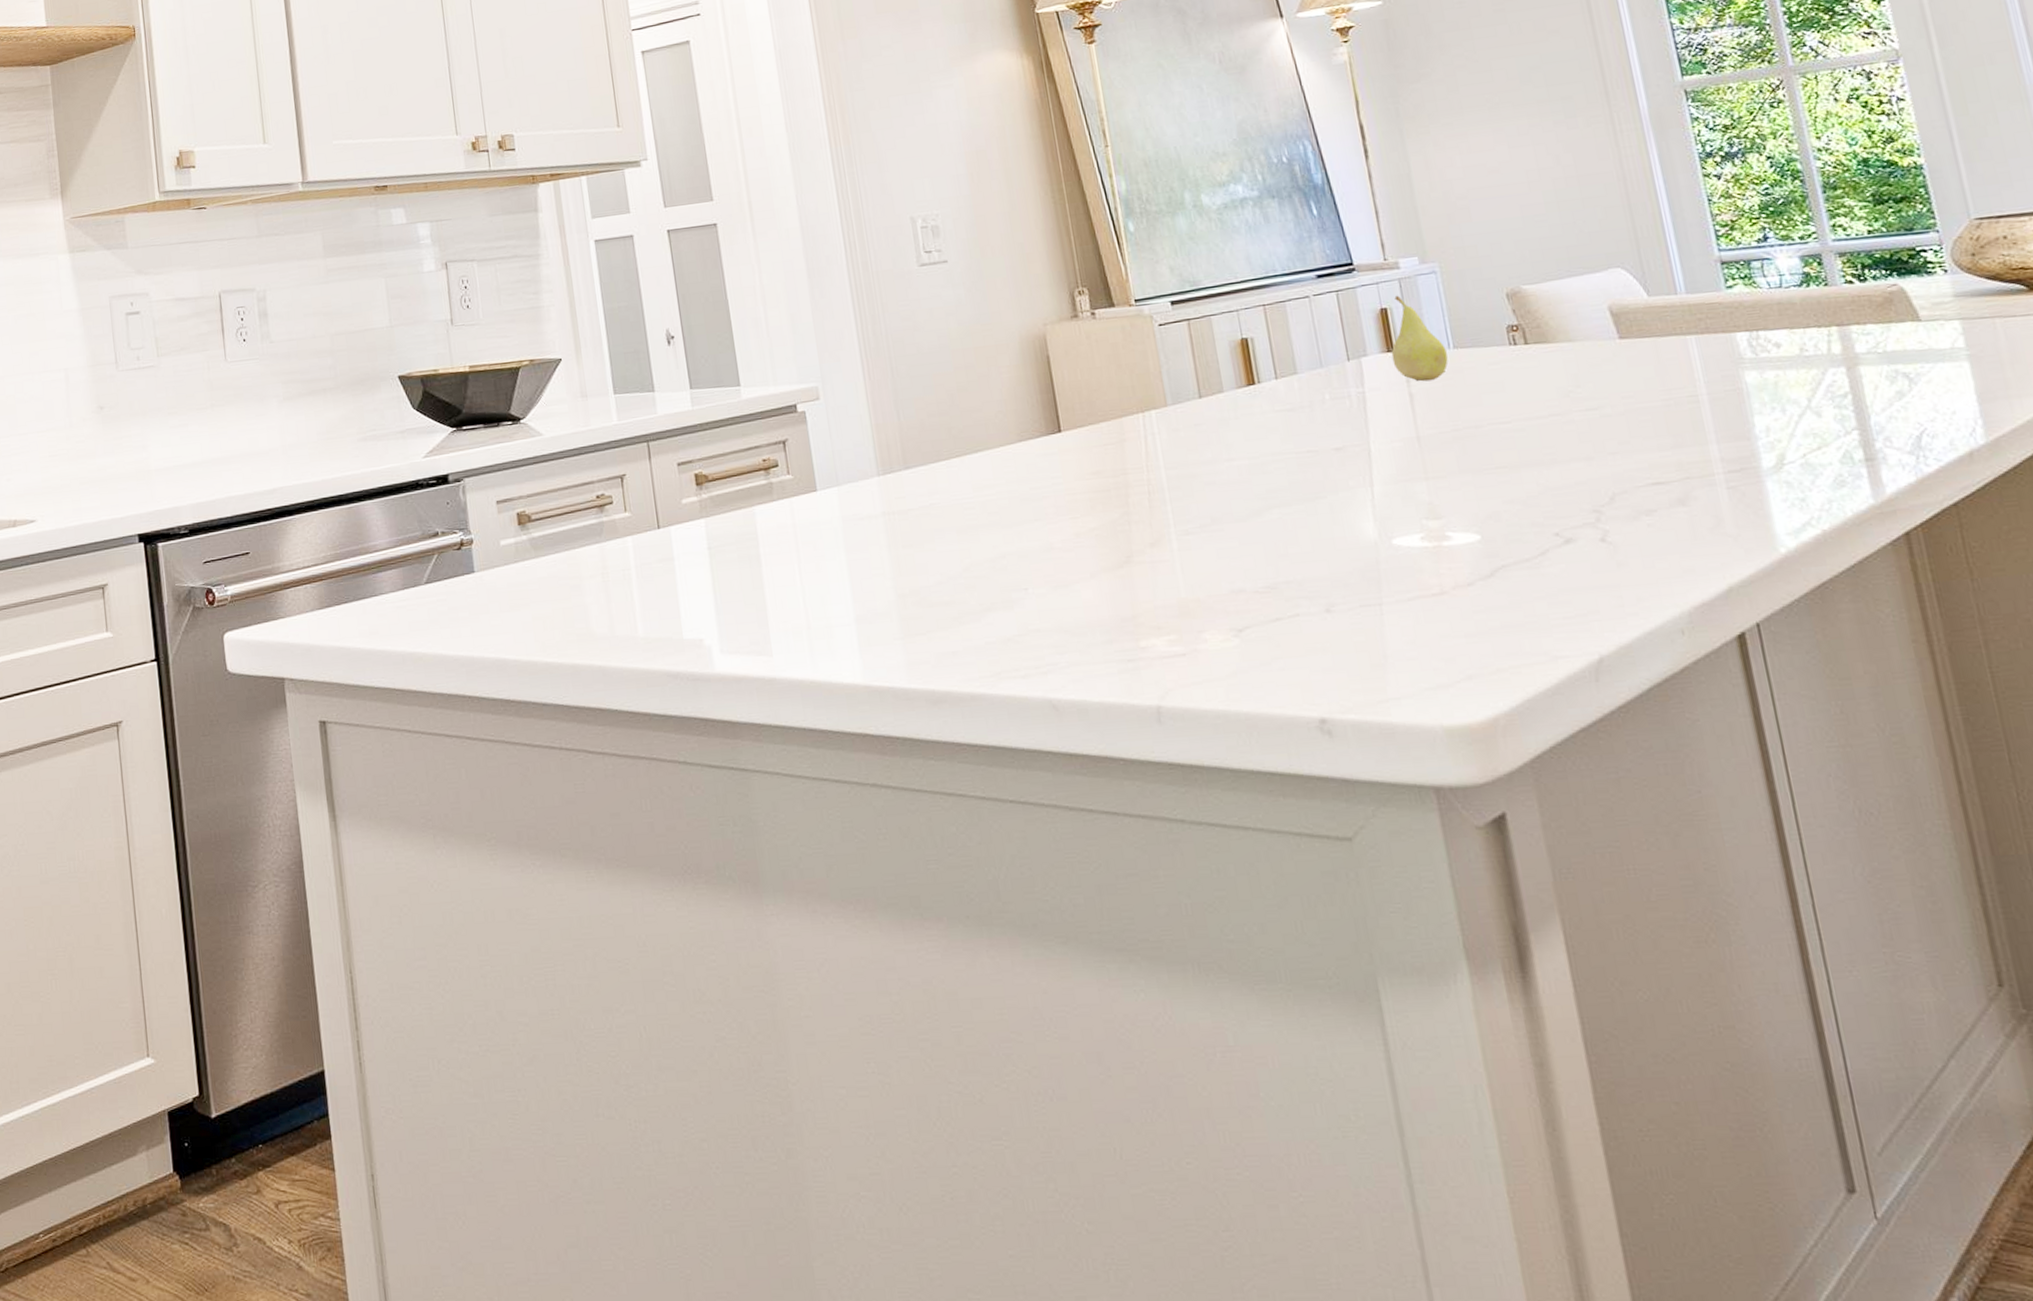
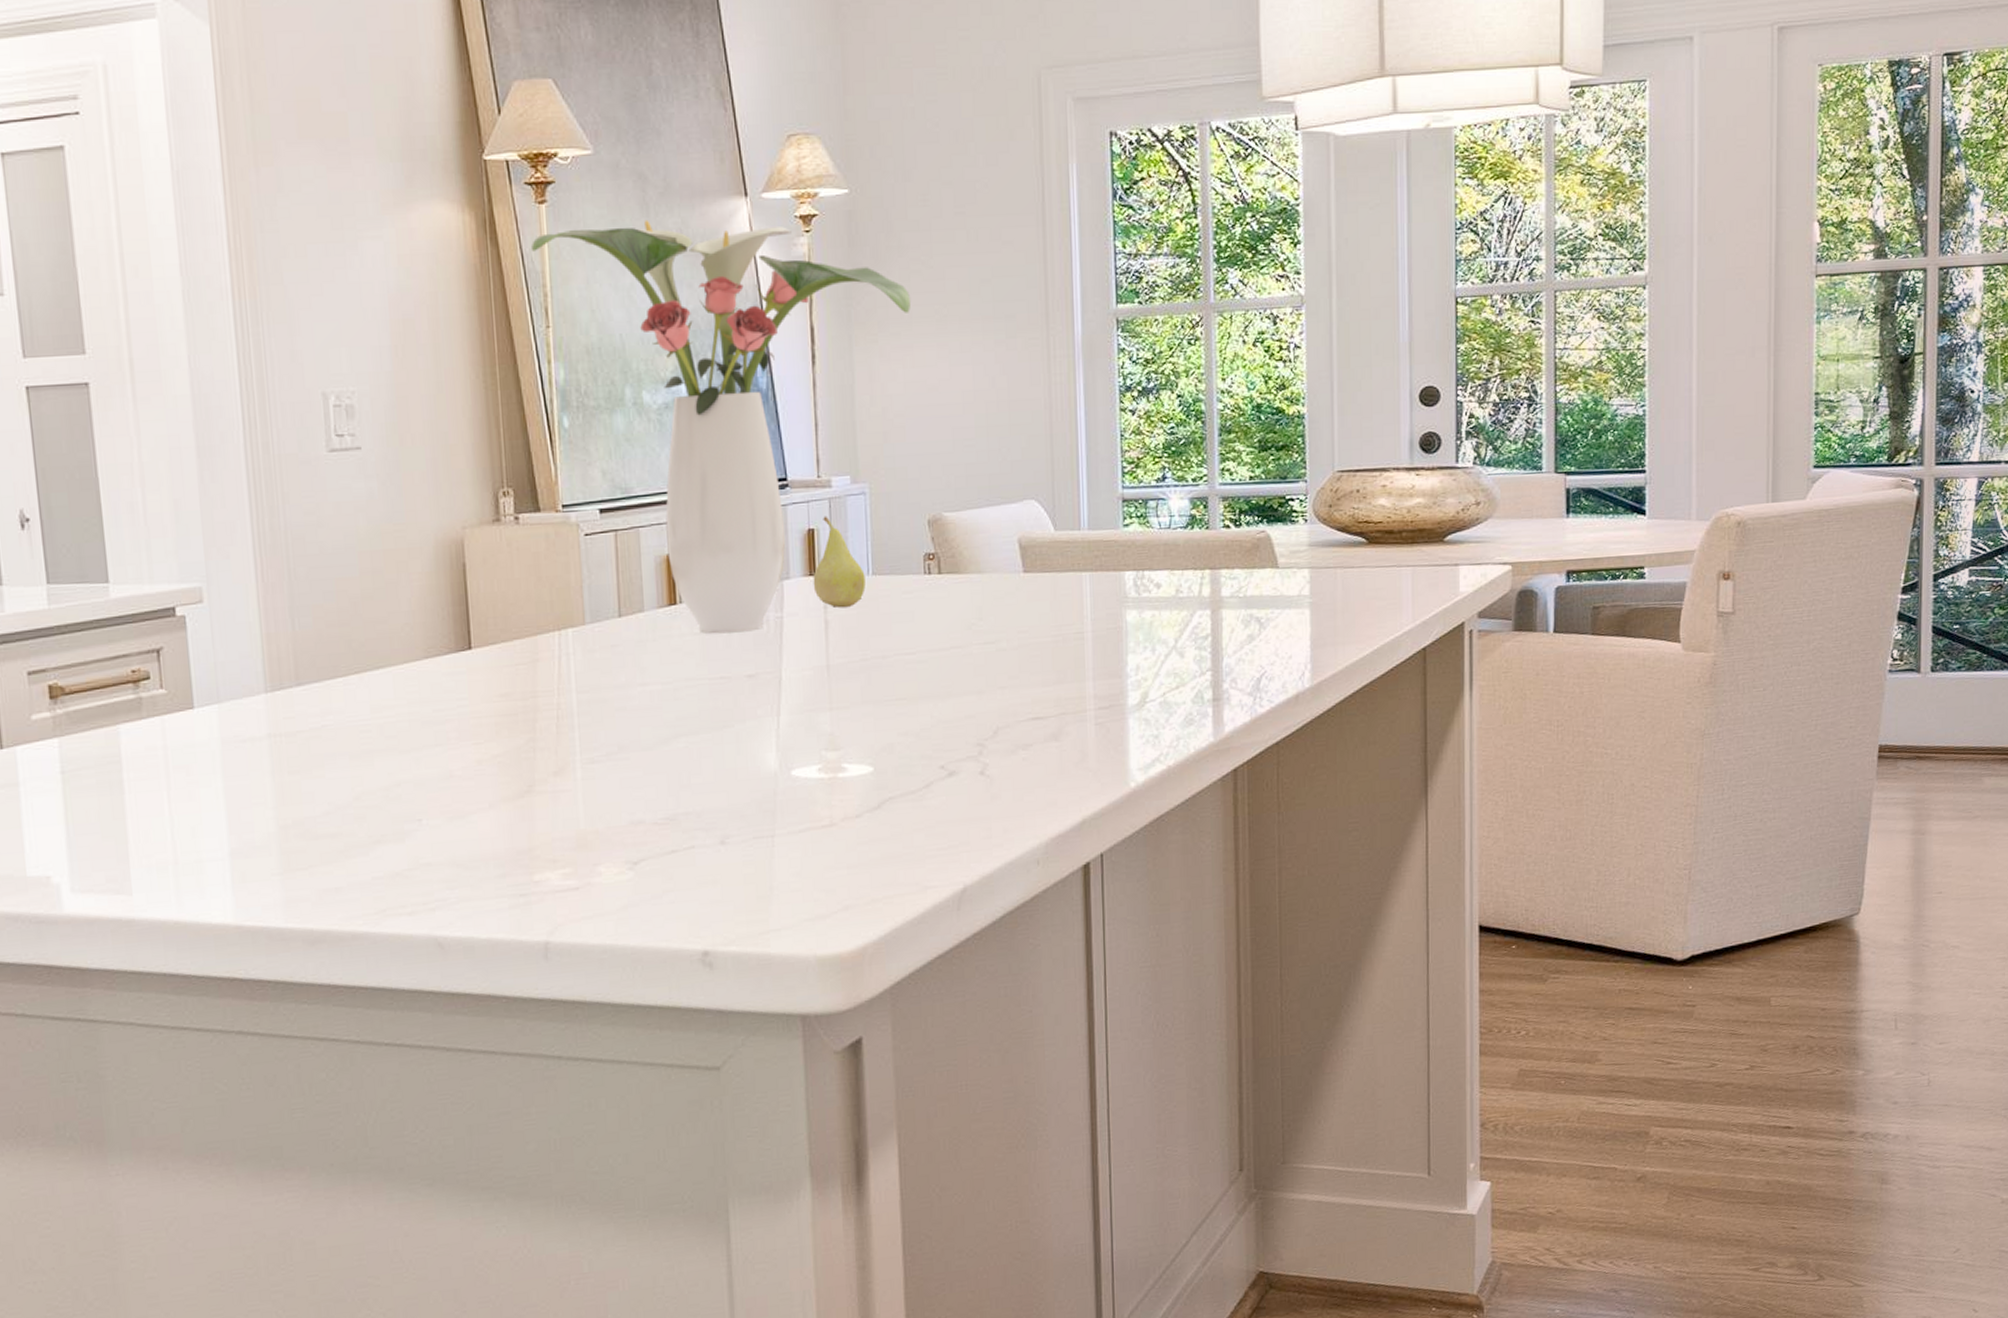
flower arrangement: none [1084,40,1460,411] -> present [530,219,910,634]

